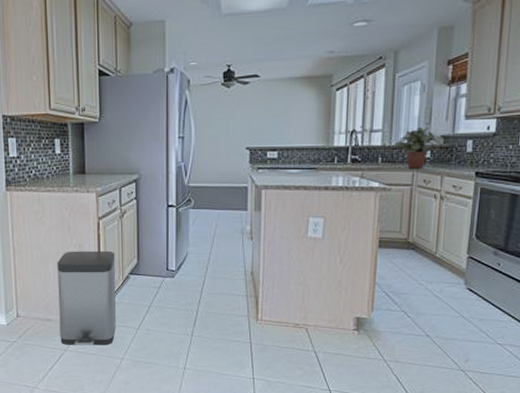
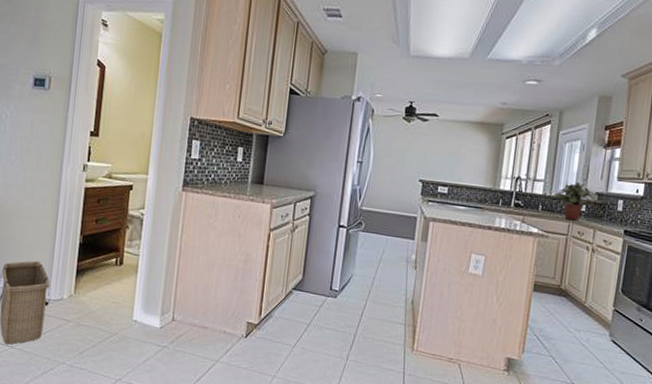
pedal bin: present [57,250,116,345] -> none [213,259,282,361]

